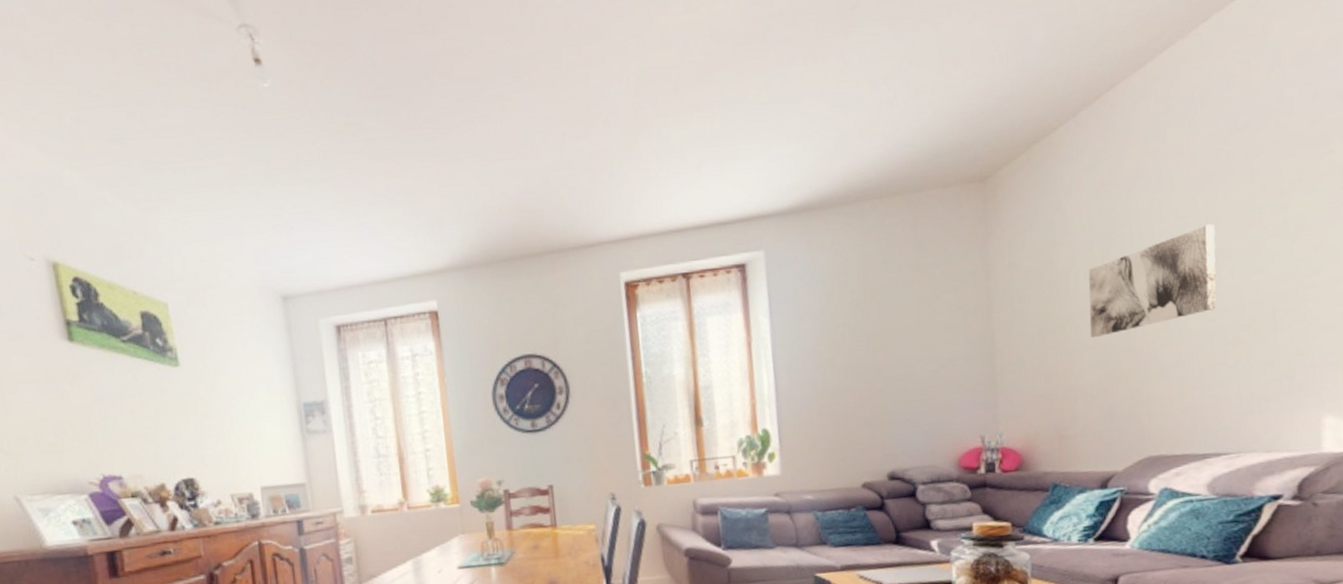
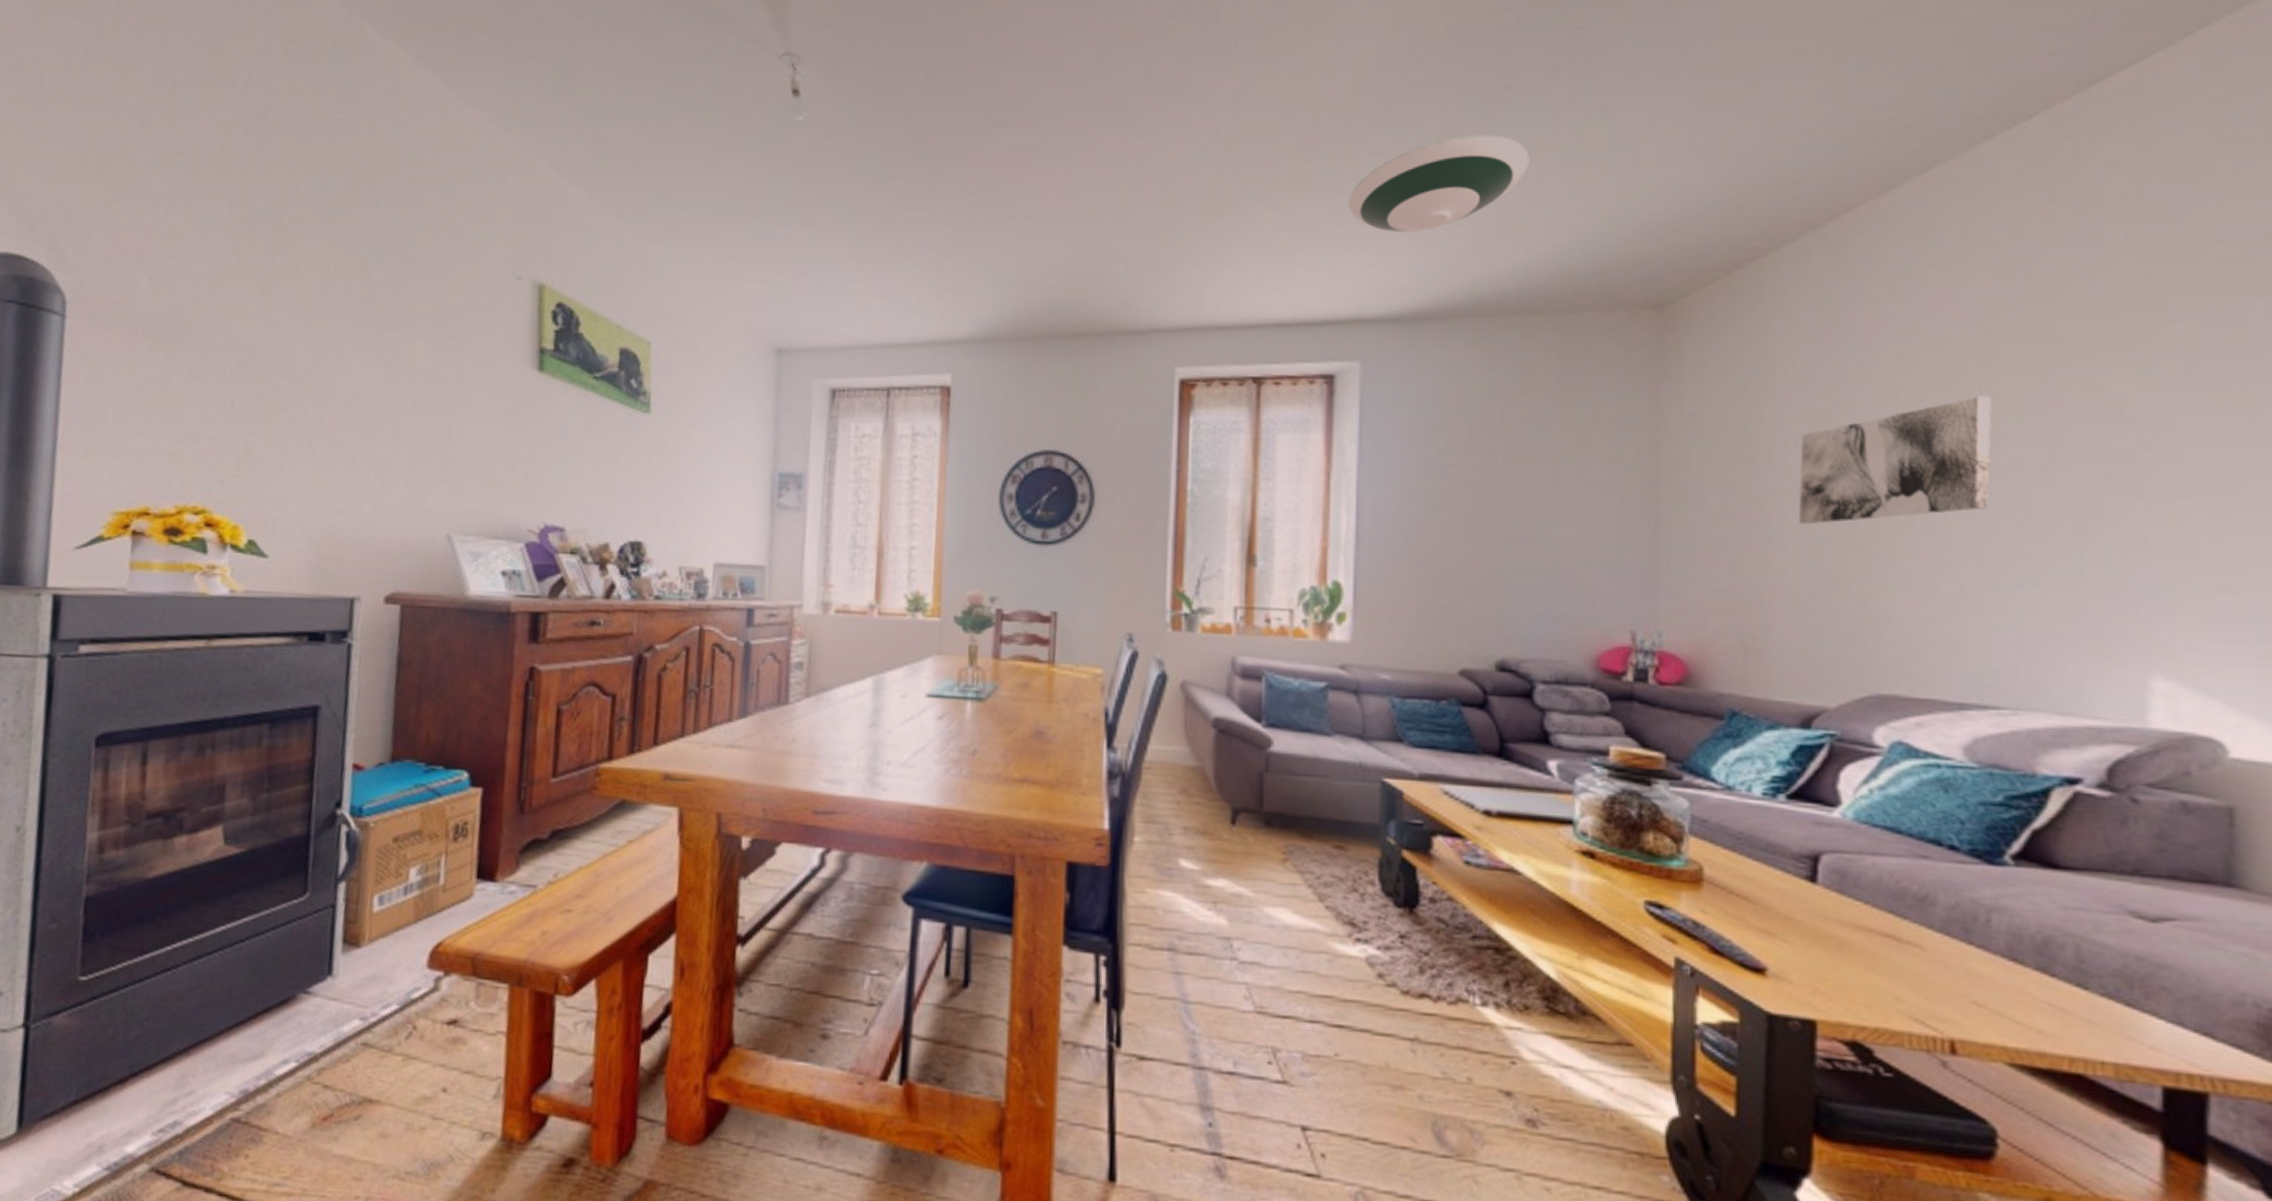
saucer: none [740,50,877,140] -> present [1348,135,1530,232]

